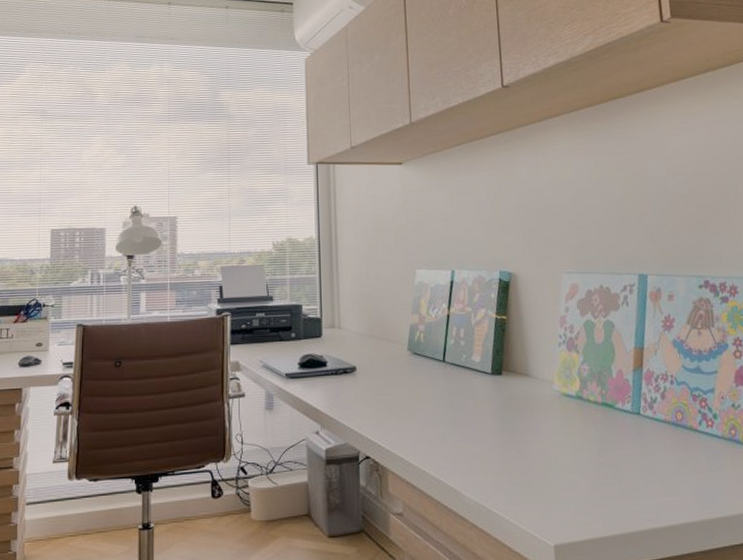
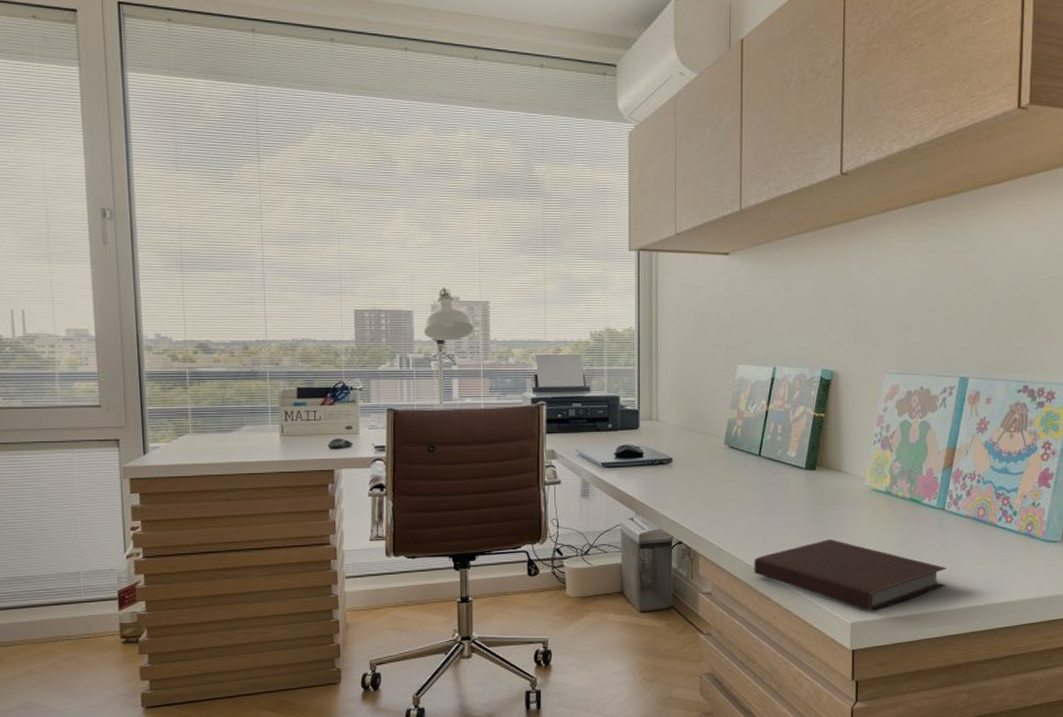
notebook: none [445,449,652,531] -> present [754,538,947,611]

